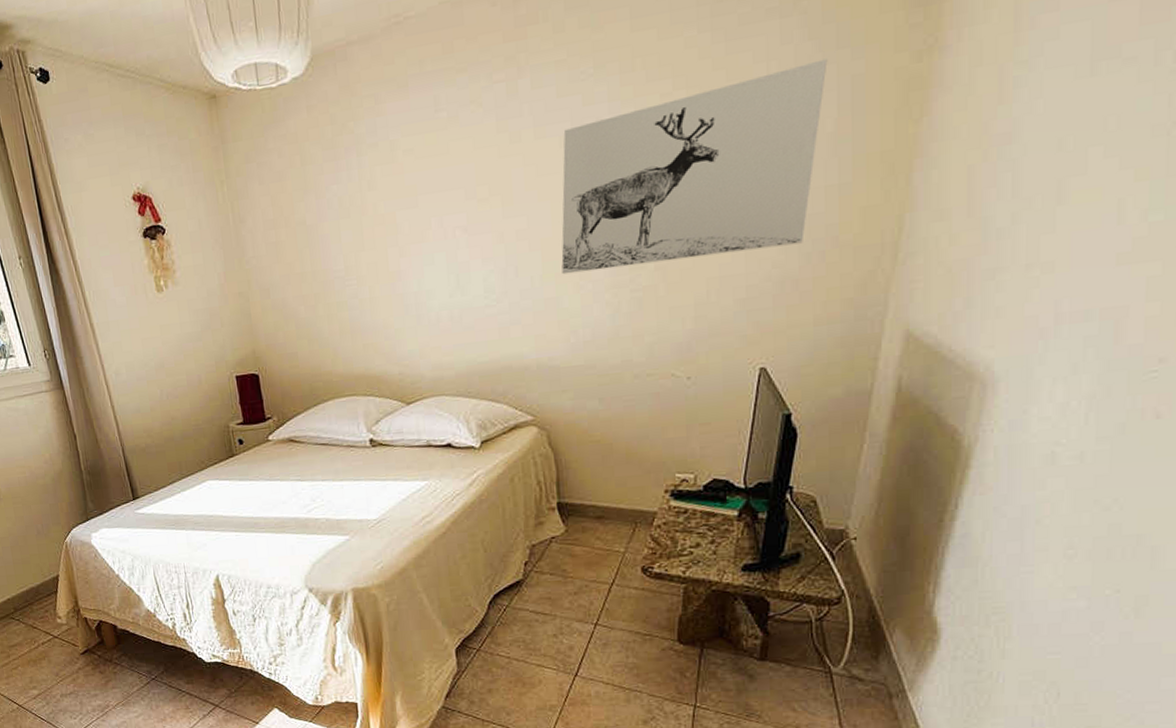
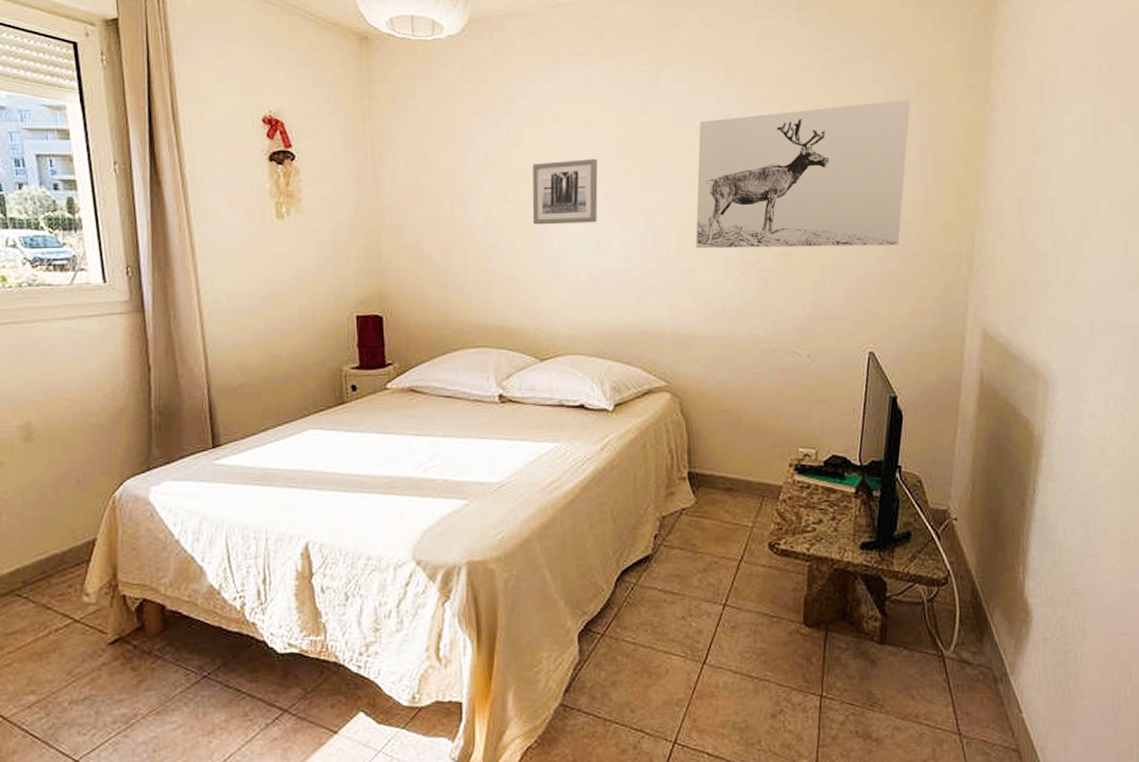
wall art: none [387,189,456,270] -> present [532,158,598,225]

